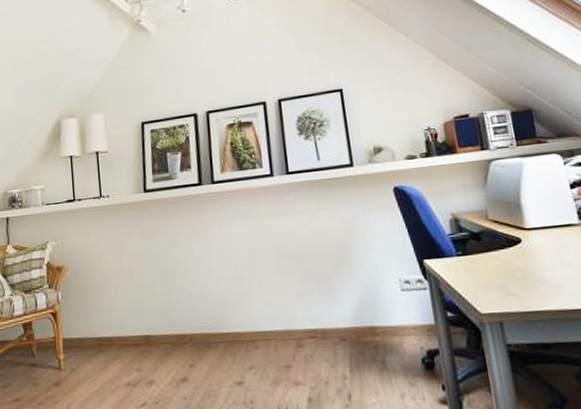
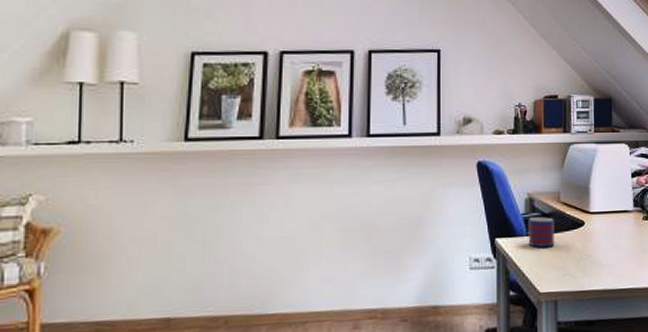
mug: none [456,236,490,268] -> present [528,217,554,248]

